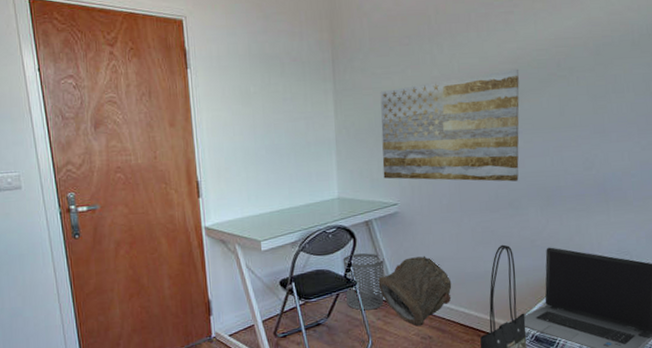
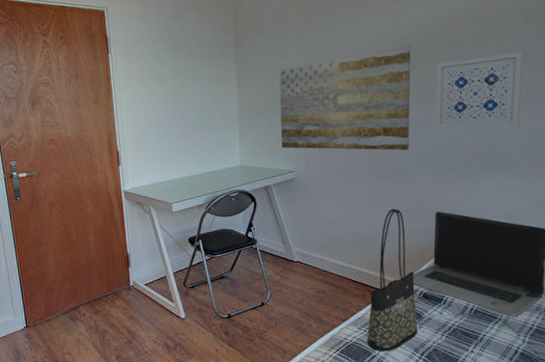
waste bin: present [342,253,385,311] -> none [244,215,282,266]
bag: present [378,255,452,327] -> none [276,217,344,281]
wall art: none [544,78,632,159] -> present [435,51,524,129]

